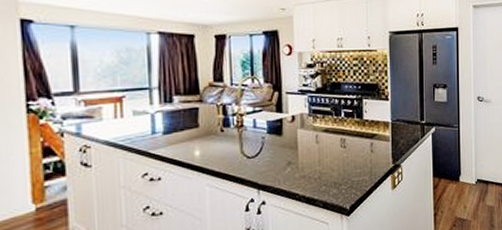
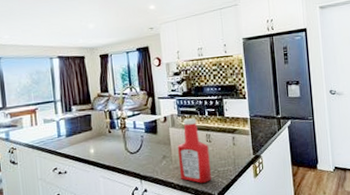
ketchup bottle: none [305,119,344,195] -> present [177,118,211,183]

